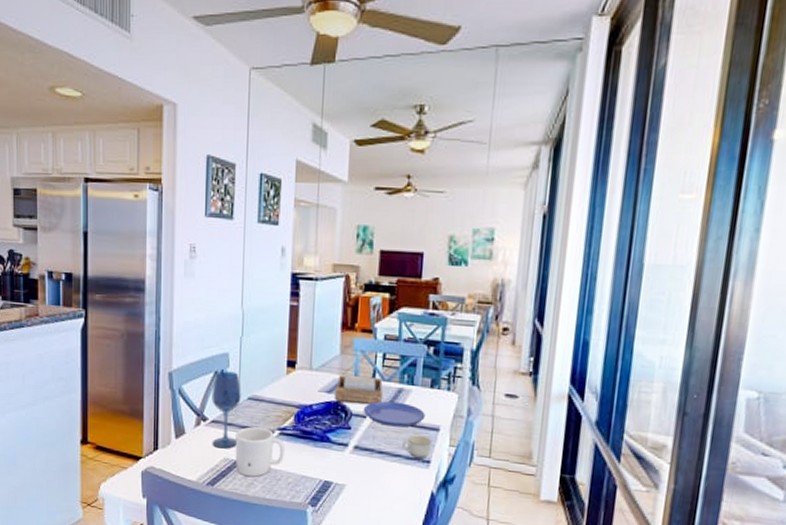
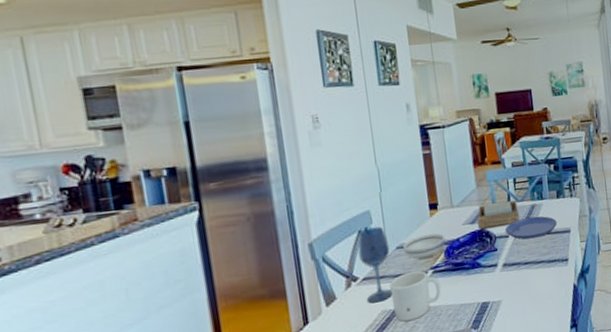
bowl: none [255,391,298,418] -> present [403,233,446,260]
cup: present [401,434,432,460] -> none [542,239,567,260]

